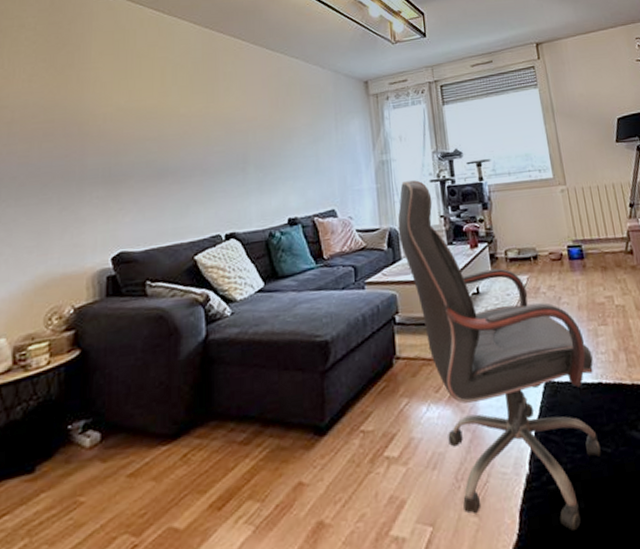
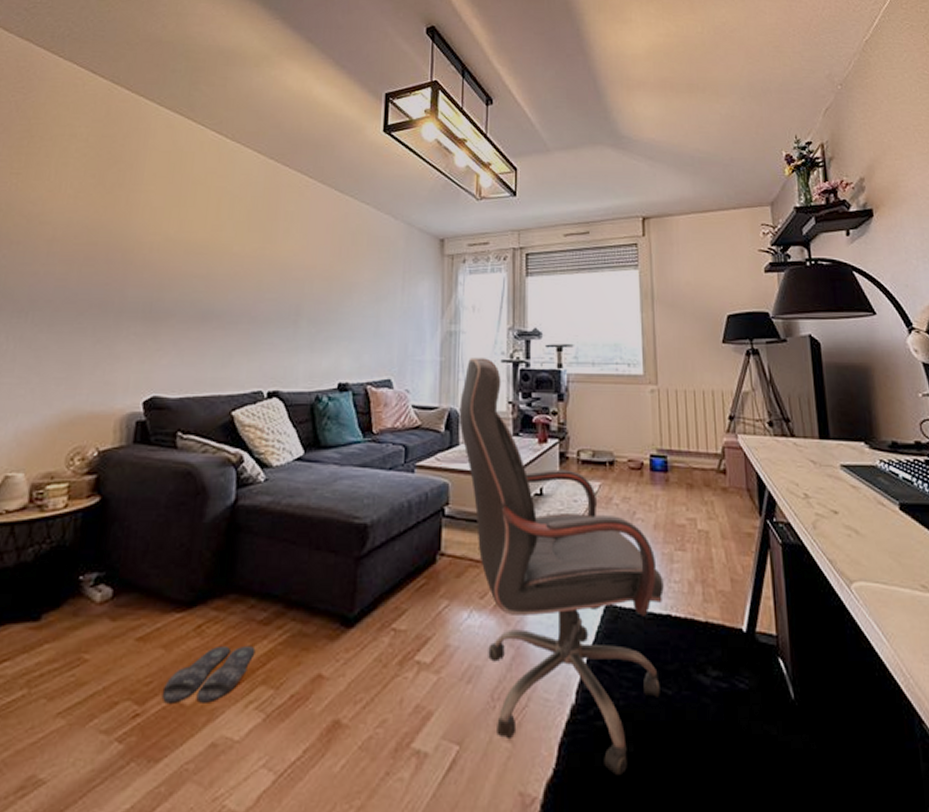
slippers: none [158,465,239,531] -> present [163,645,256,704]

